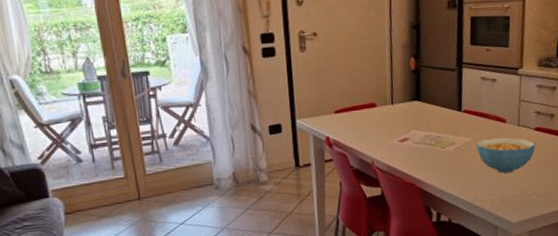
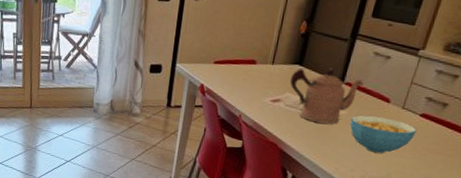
coffeepot: none [412,98,479,155] -> present [290,68,364,124]

